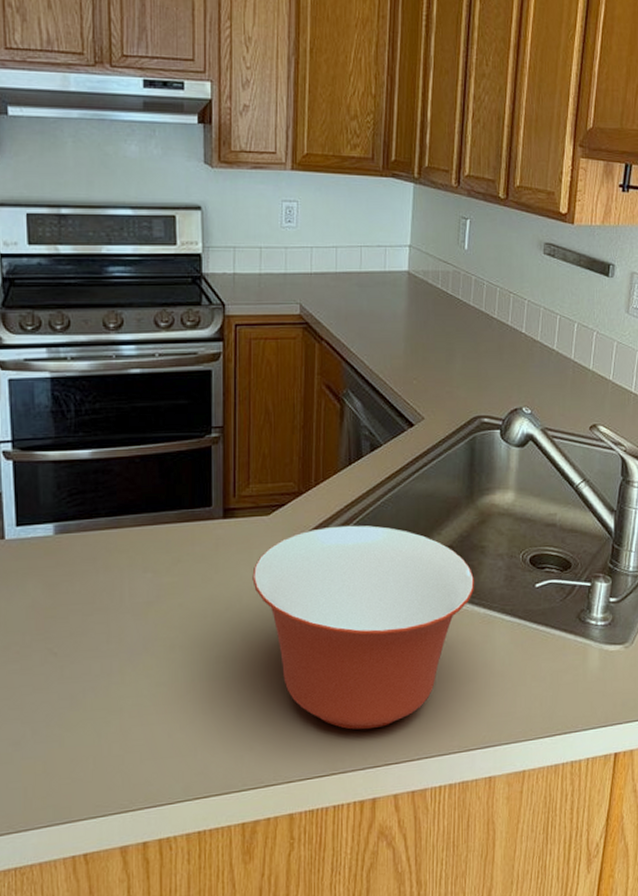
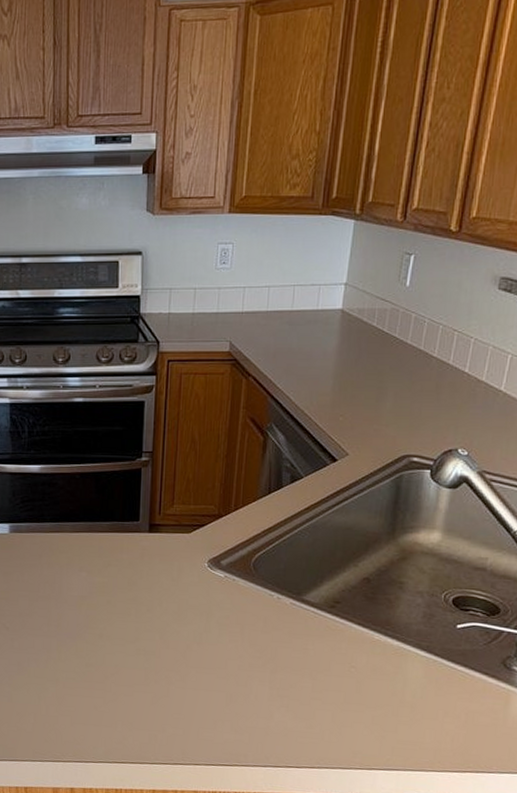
mixing bowl: present [252,525,475,730] -> none [172,549,391,733]

